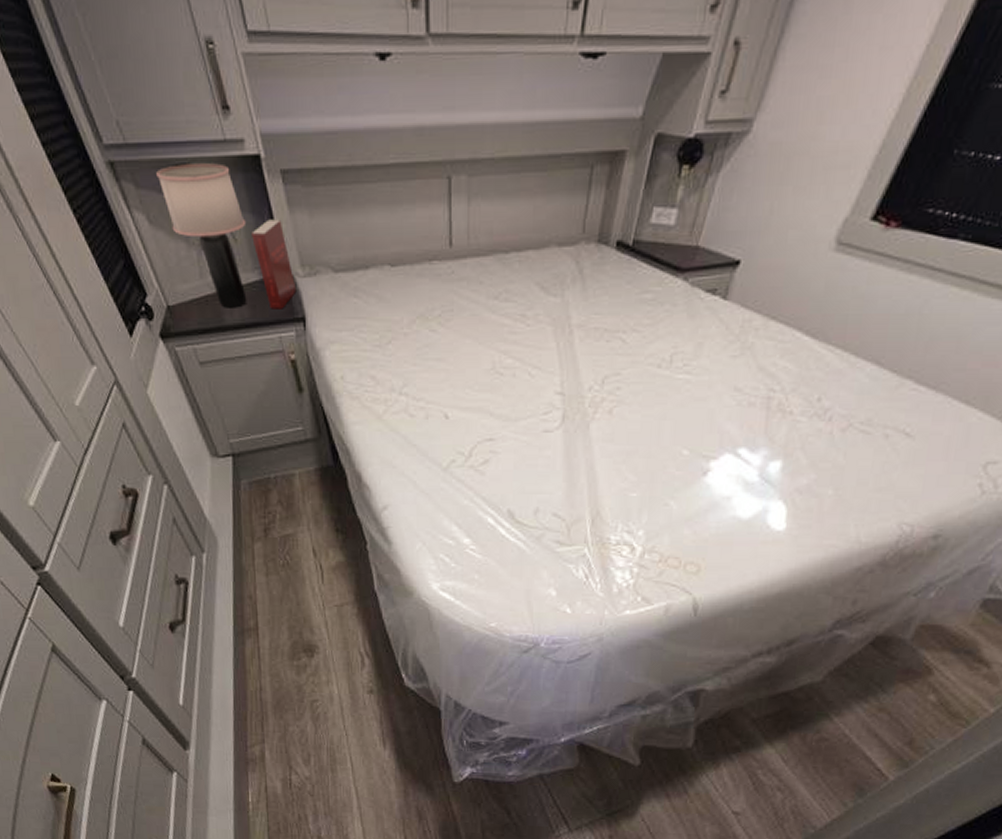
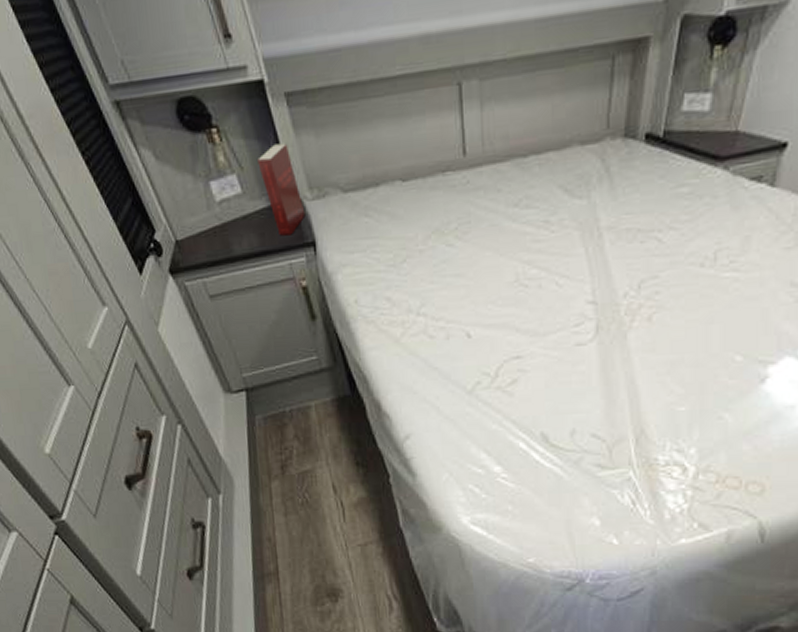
table lamp: present [156,163,247,308] -> none [161,92,255,238]

